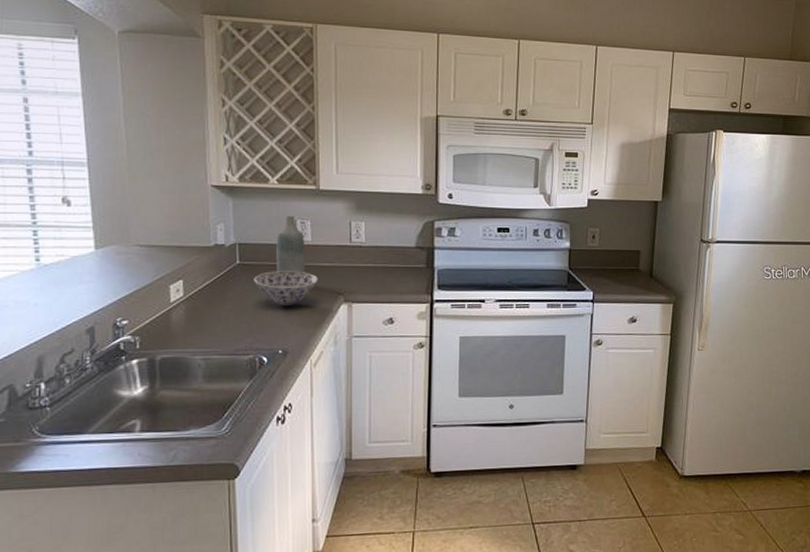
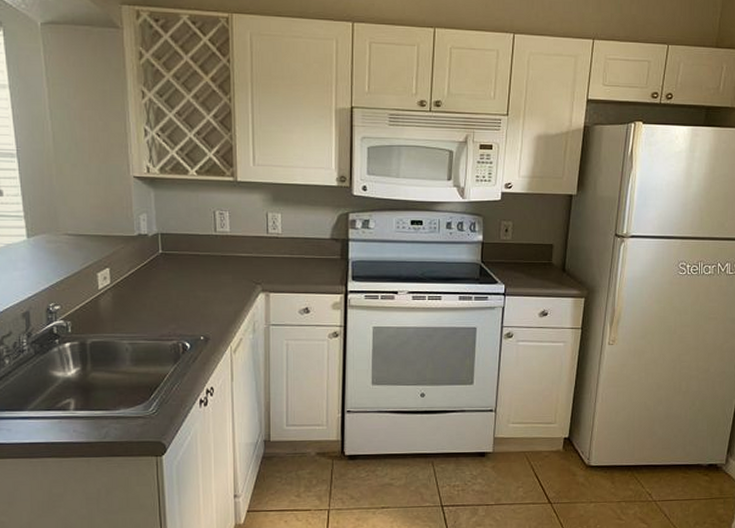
bowl: present [254,271,318,307] -> none [176,260,237,295]
bottle: present [276,215,306,273] -> none [196,206,225,263]

